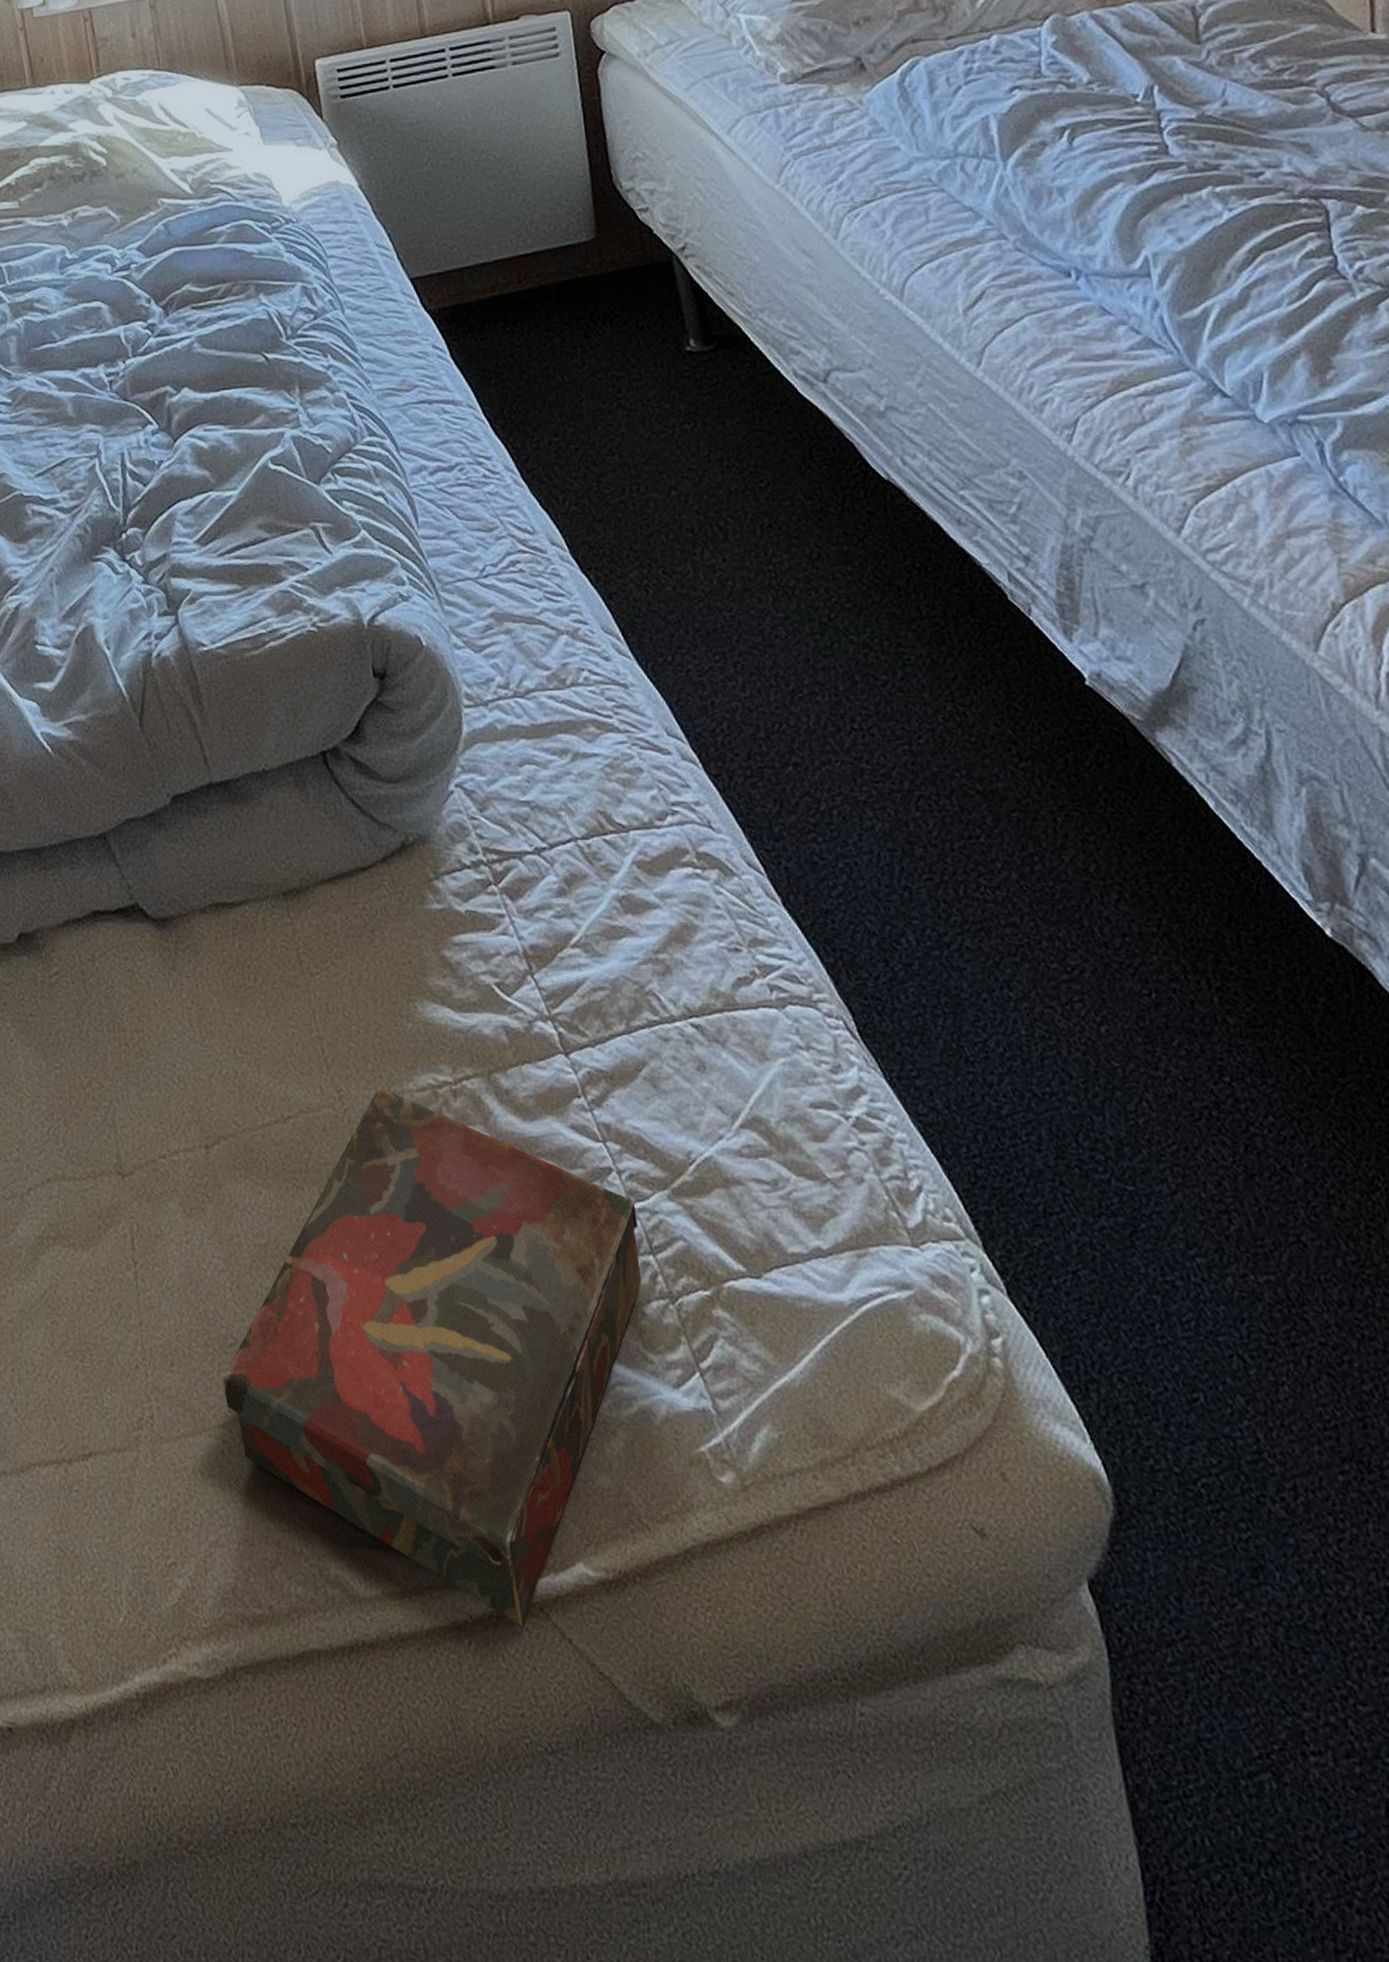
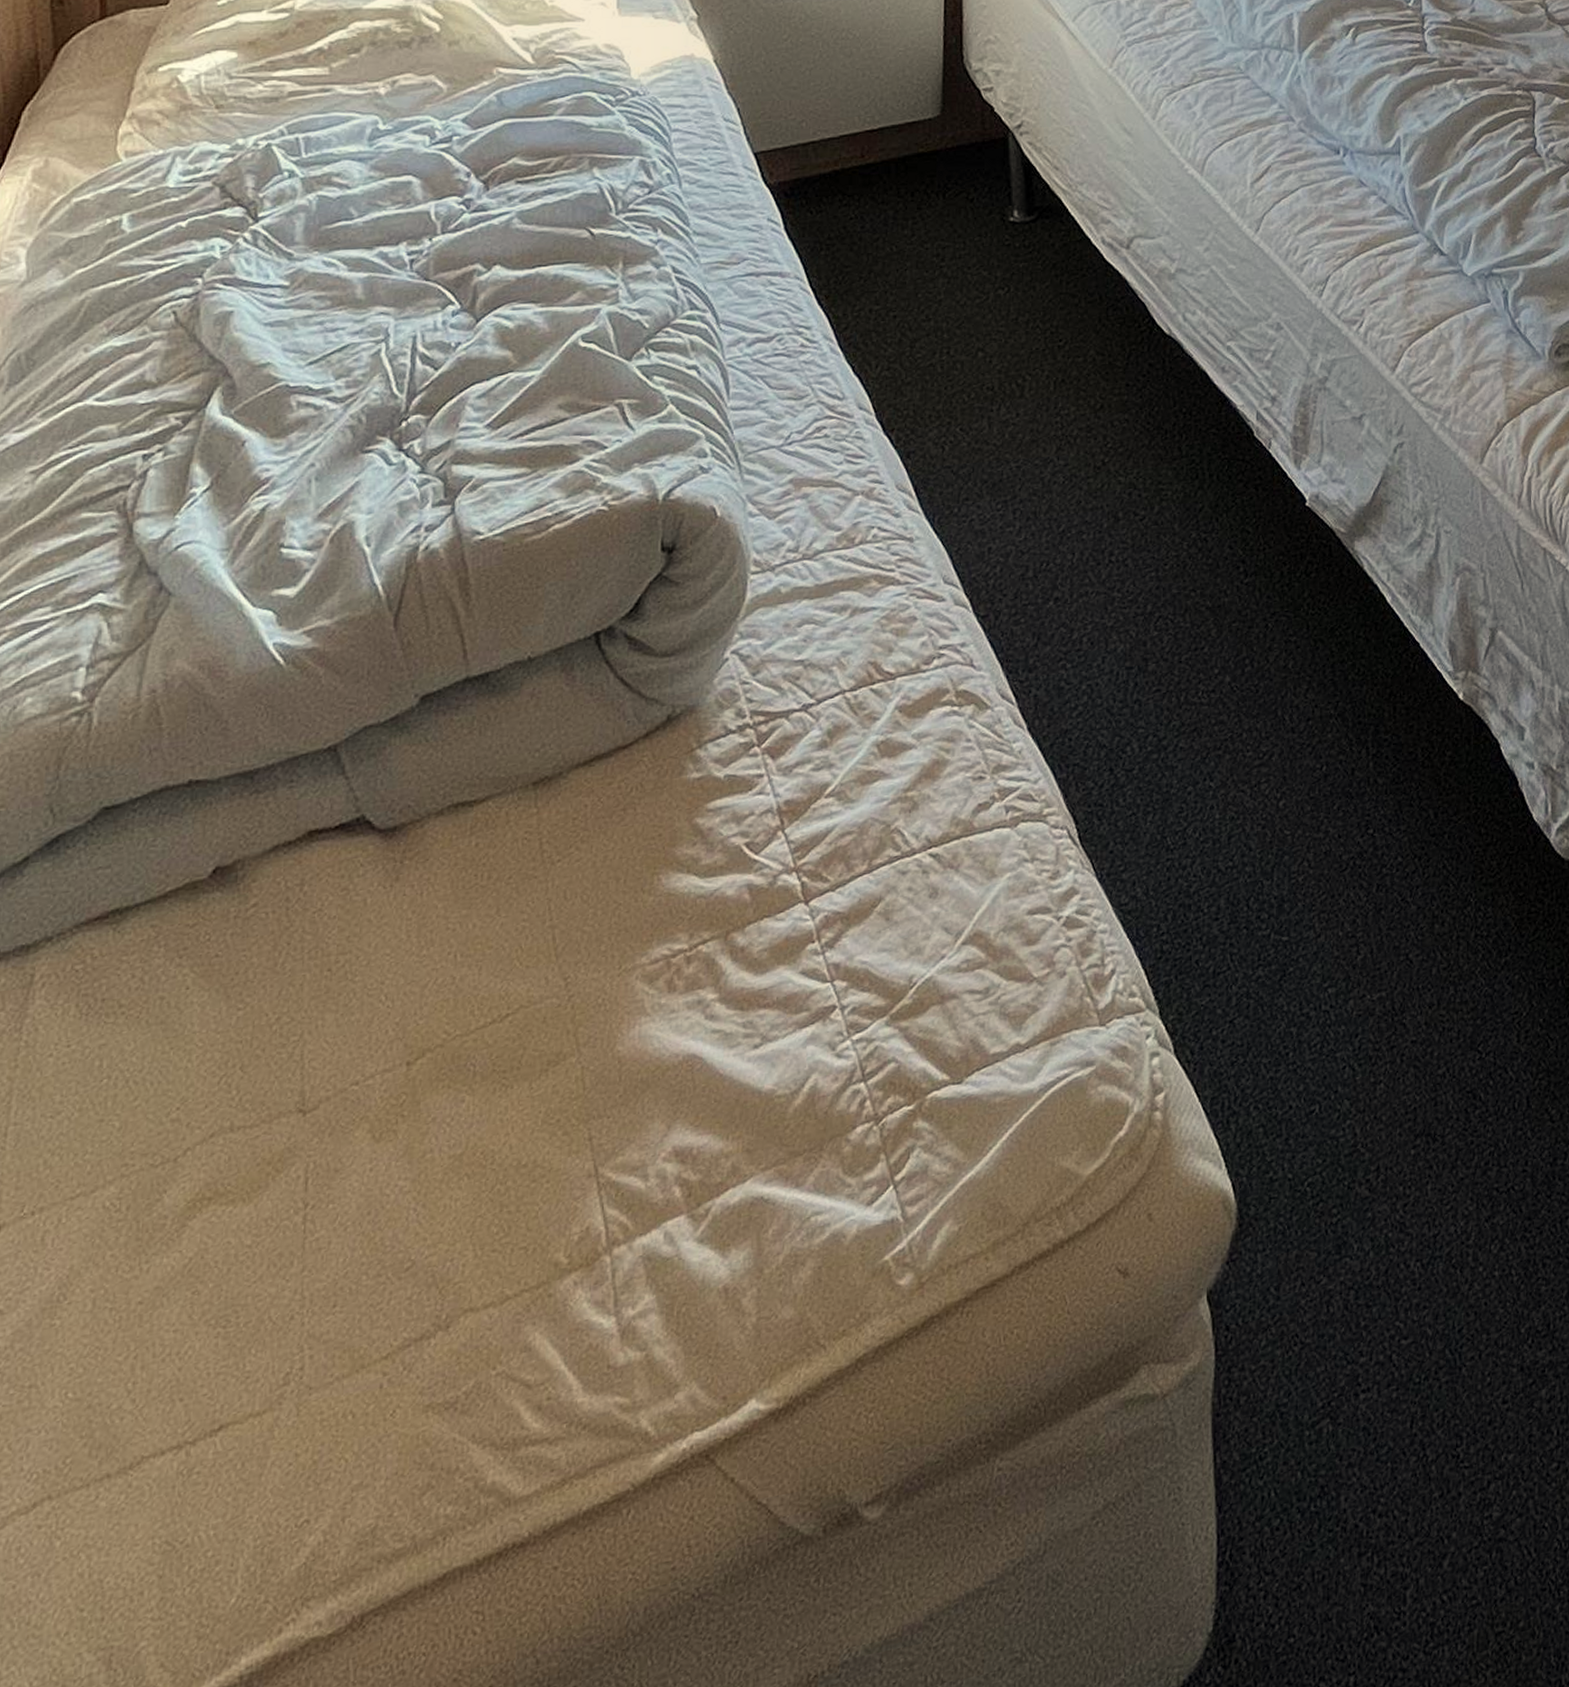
book: present [222,1087,642,1627] -> none [391,967,854,1480]

